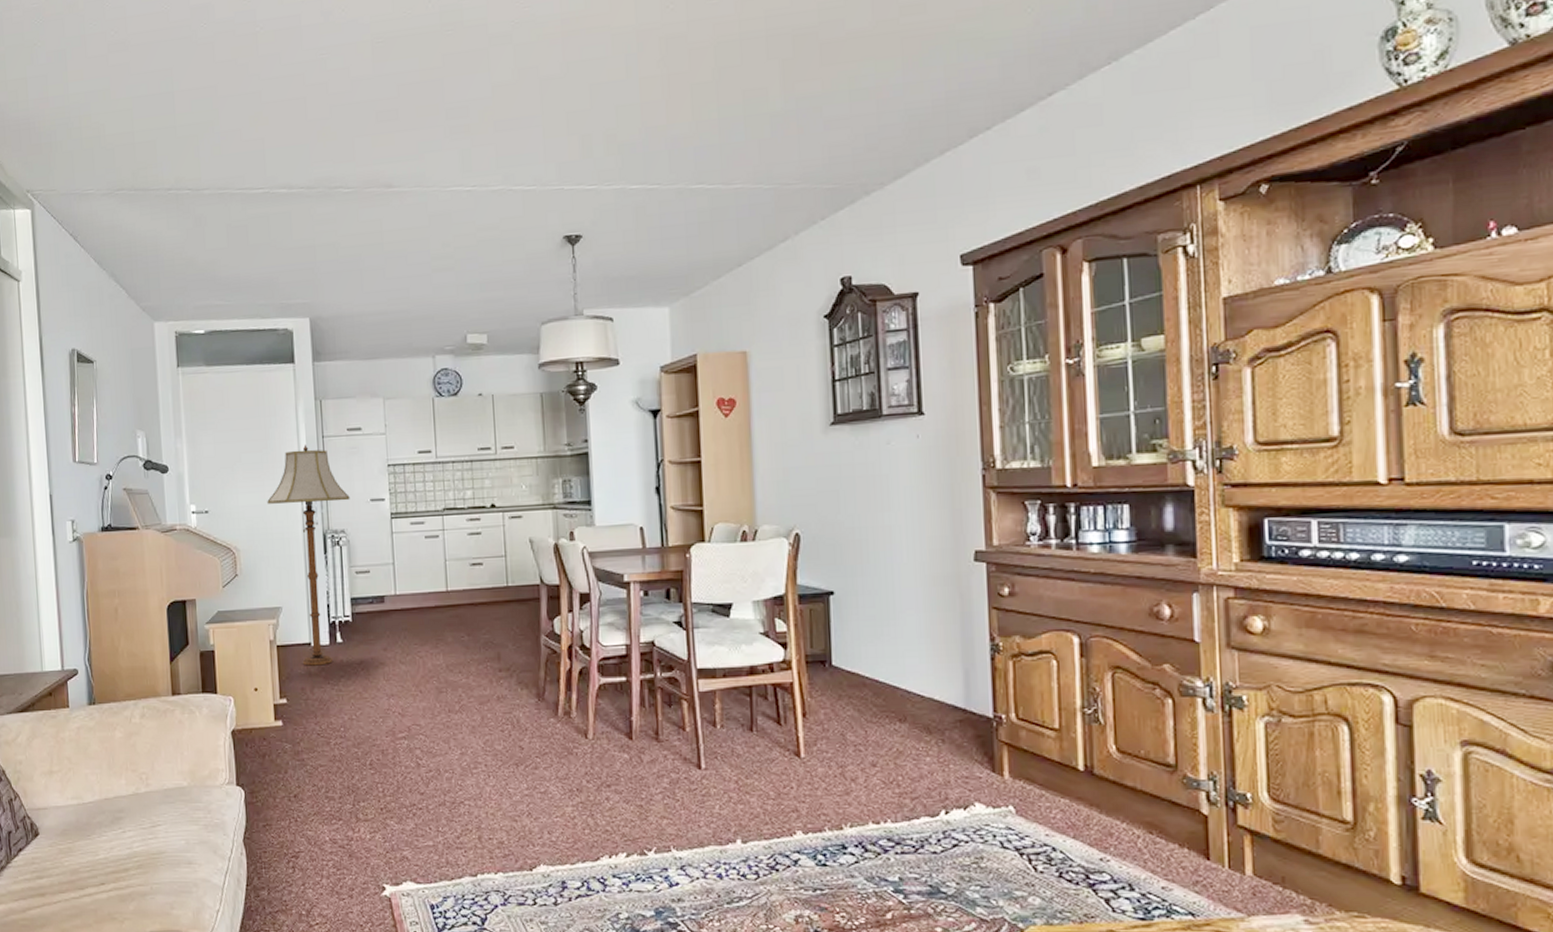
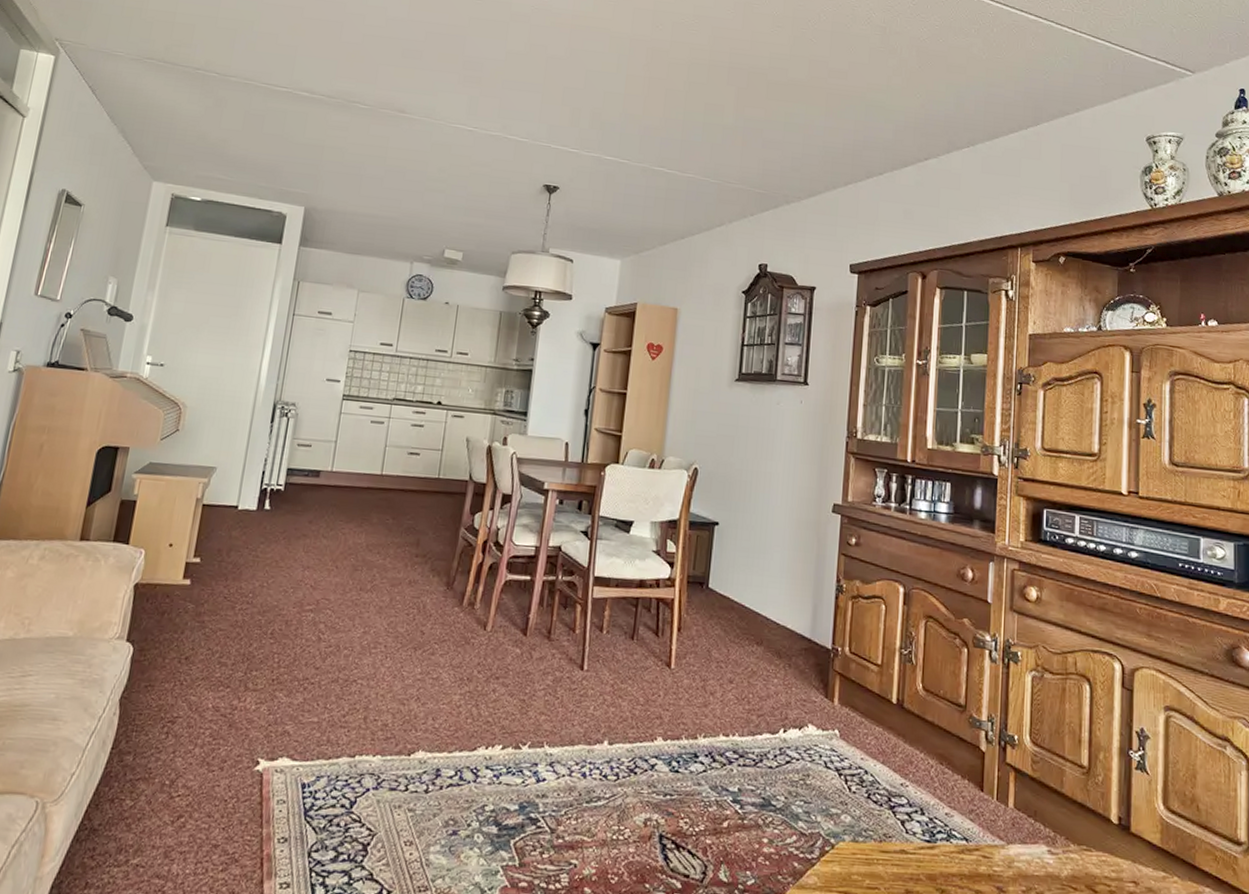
floor lamp: present [267,444,350,666] -> none [224,318,308,530]

